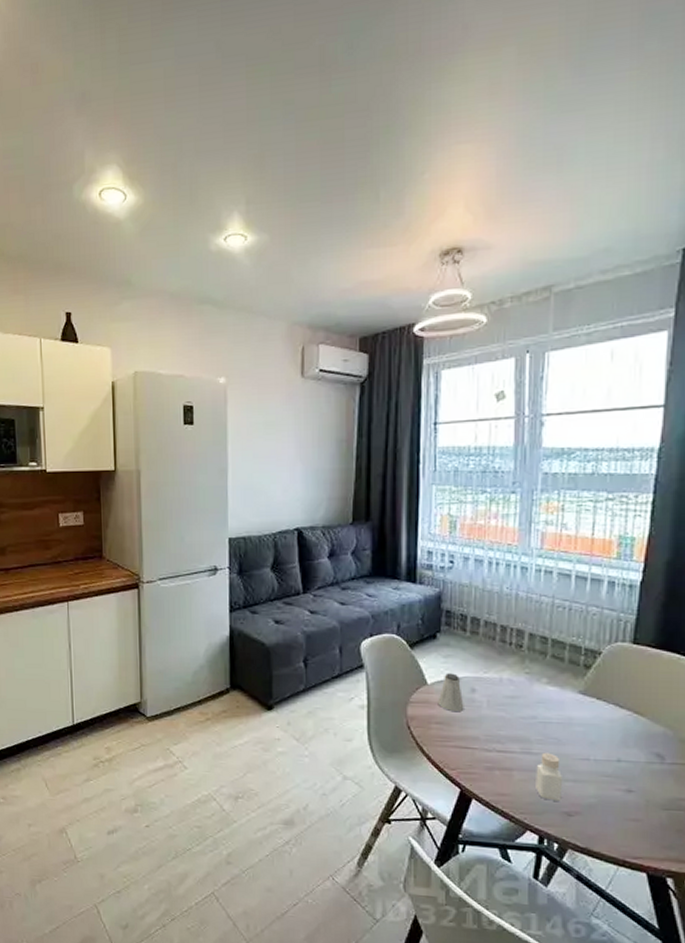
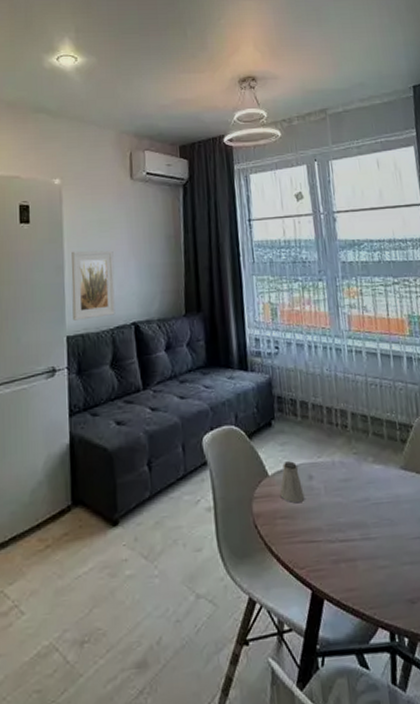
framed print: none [234,453,279,523] -> present [71,250,115,321]
pepper shaker: present [536,752,563,801] -> none [376,535,404,589]

